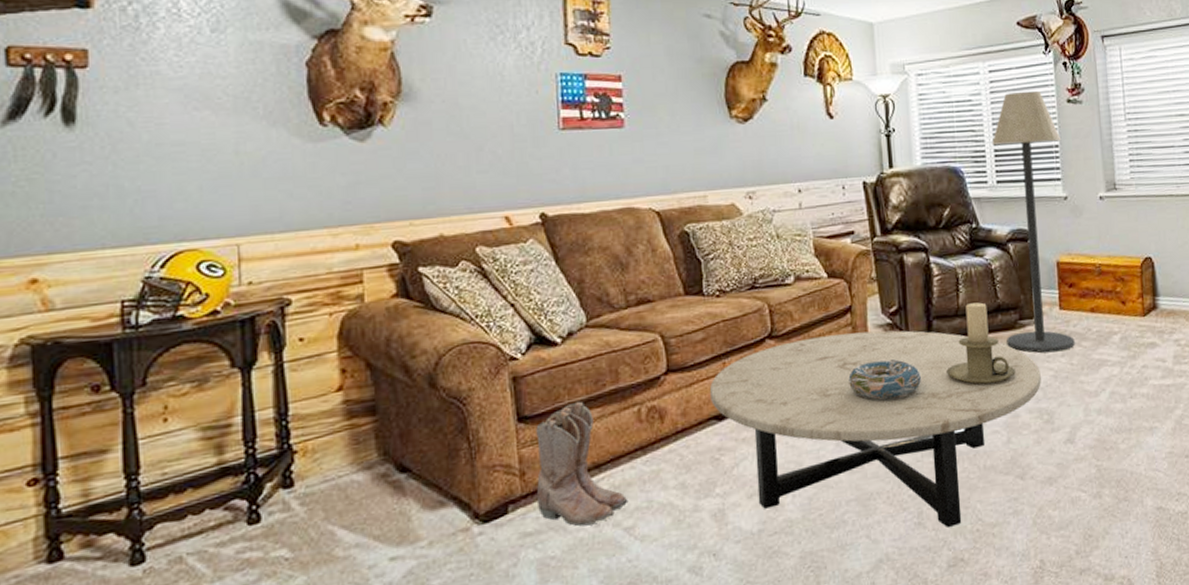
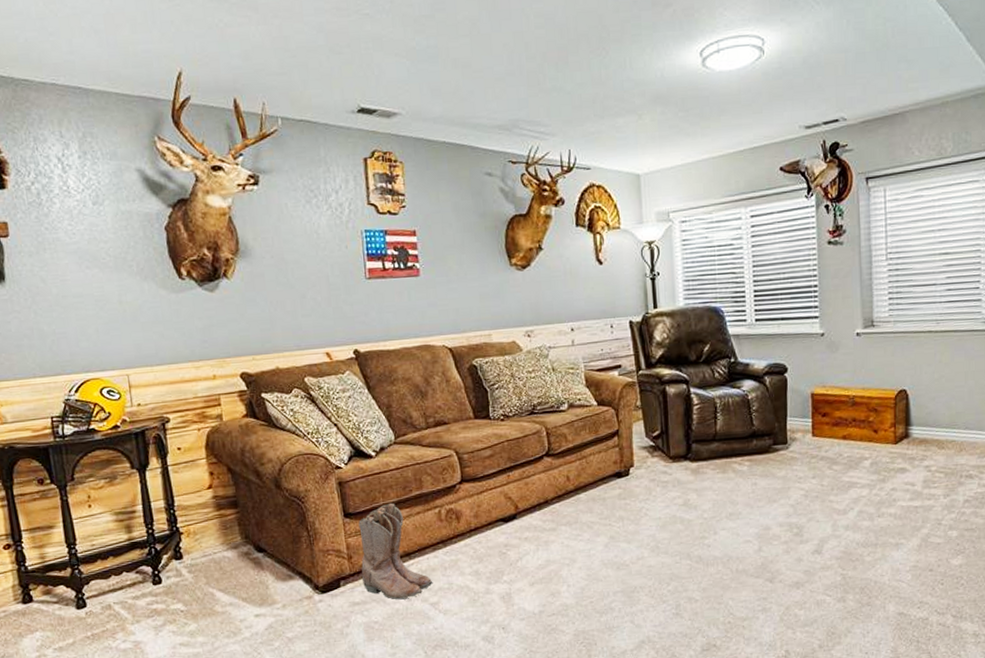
coffee table: present [709,330,1041,527] -> none [496,452,792,618]
decorative bowl: present [848,358,922,400] -> none [616,476,682,510]
candle holder: present [946,302,1016,385] -> none [704,429,768,501]
floor lamp: present [992,90,1075,353] -> none [752,233,826,475]

